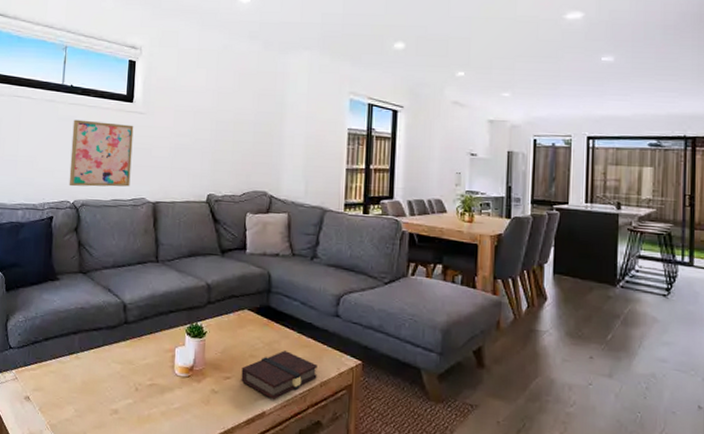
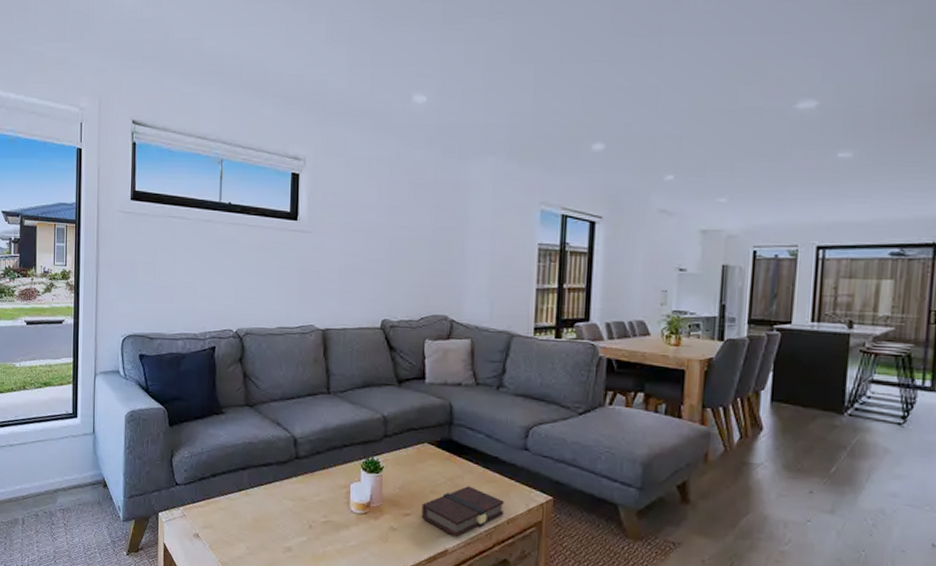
wall art: present [69,119,134,187] -> none [231,241,299,314]

